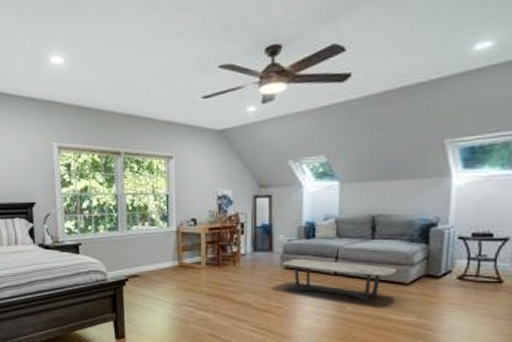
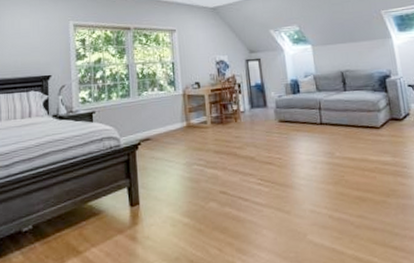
coffee table: present [283,258,397,302] -> none [277,111,369,147]

